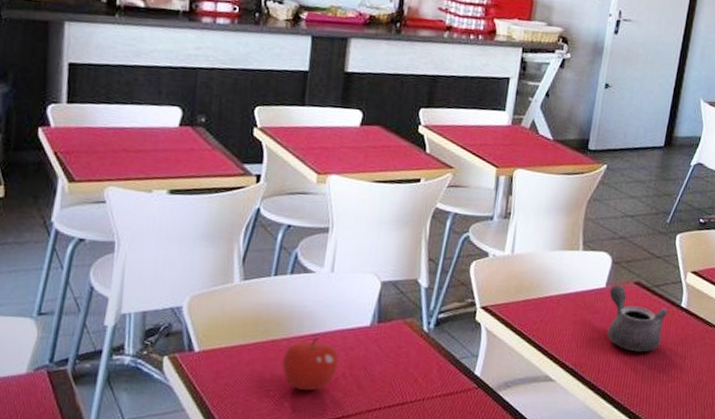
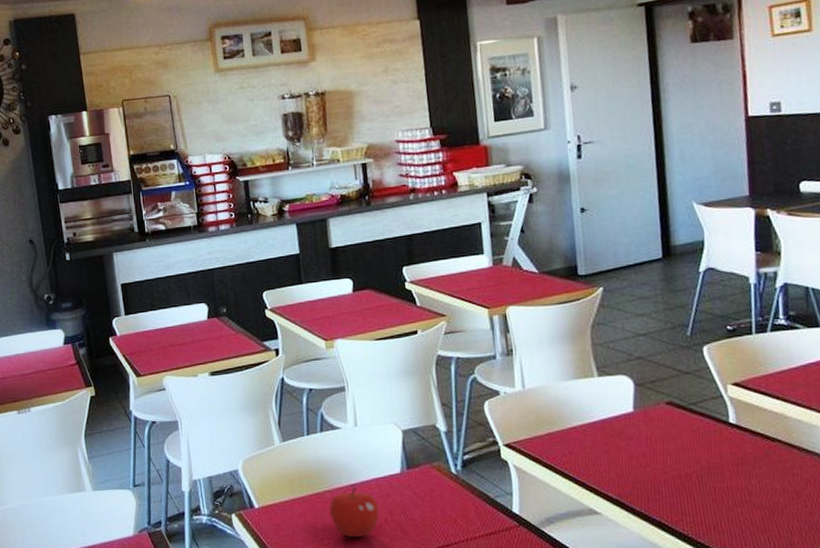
teapot: present [607,284,668,352] -> none [639,407,715,477]

